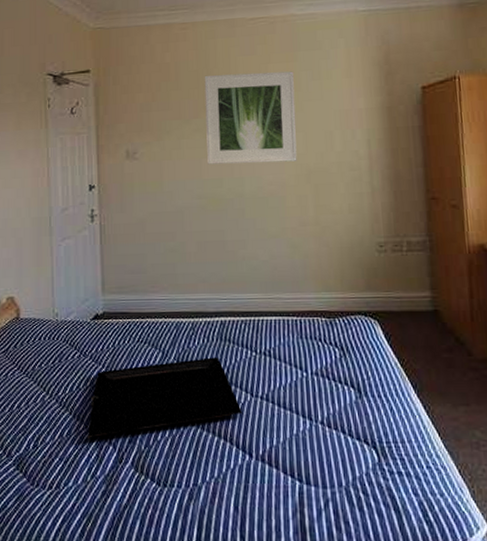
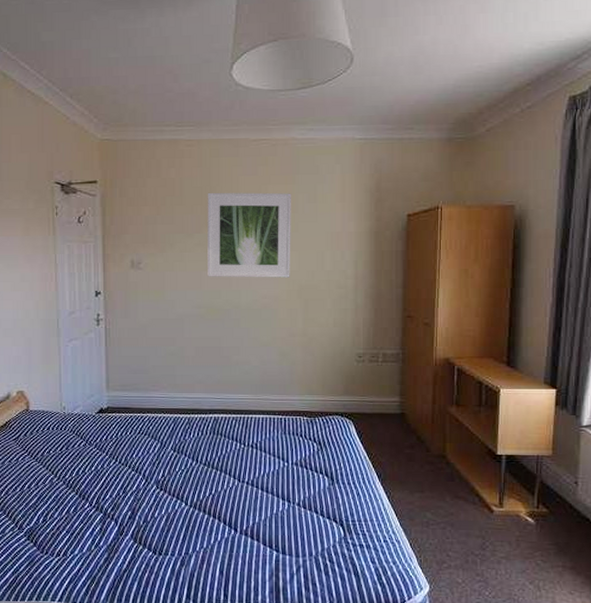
tray: present [88,357,242,441] -> none [92,448,230,517]

